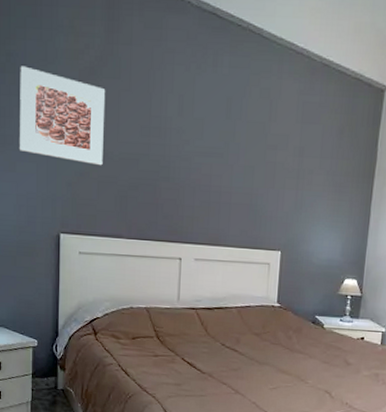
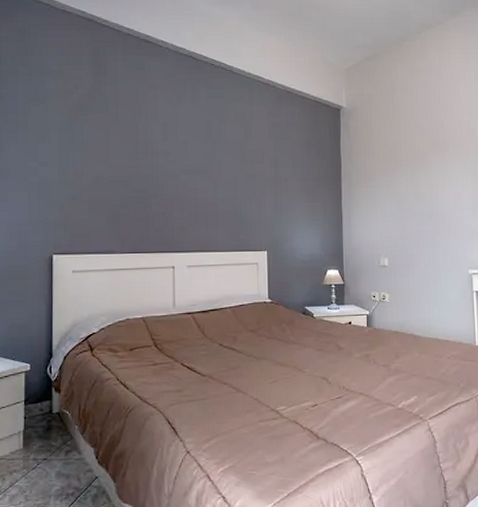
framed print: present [19,66,106,166] -> none [10,106,95,189]

